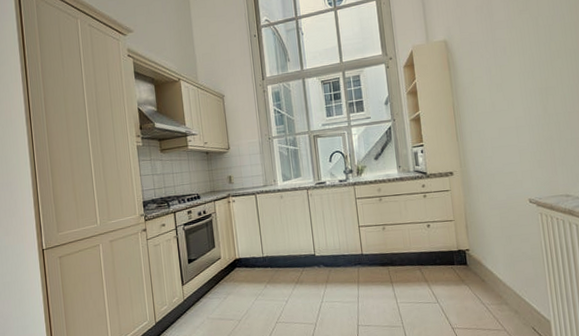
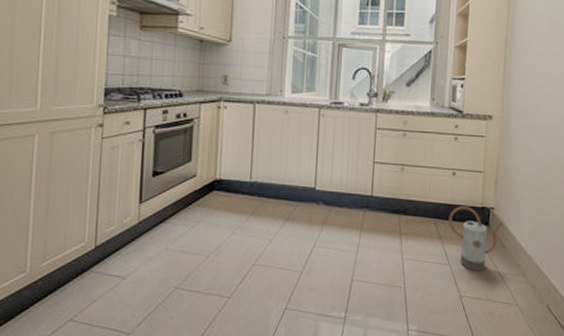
watering can: none [430,251,480,306] -> present [448,206,504,271]

